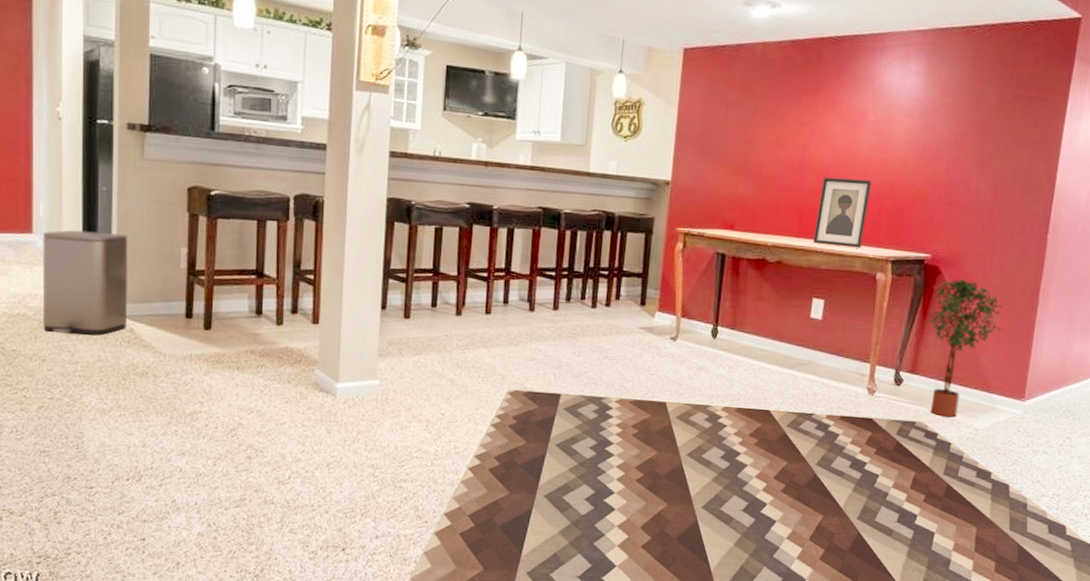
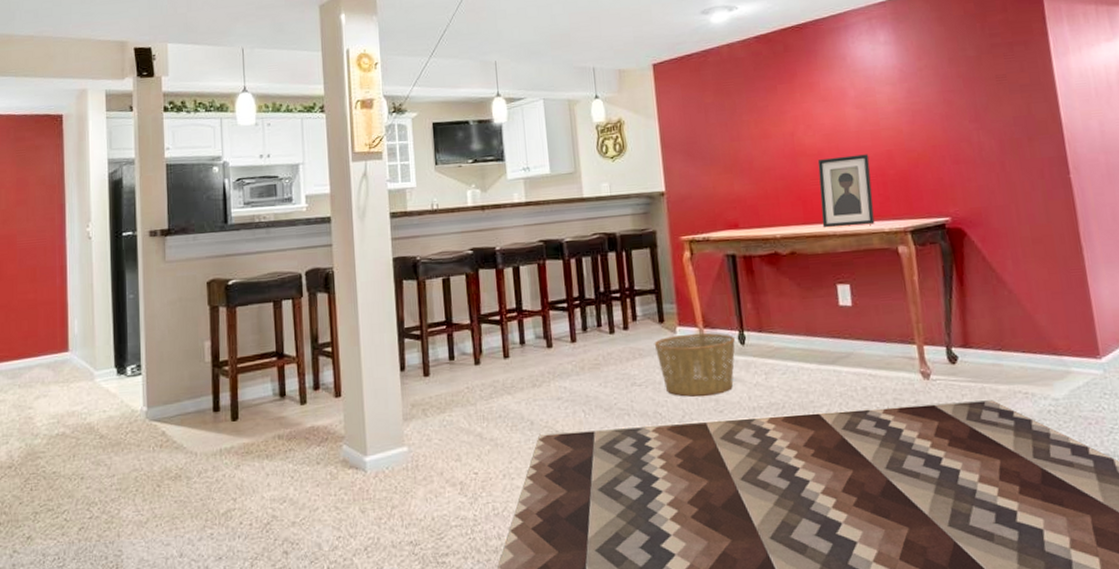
pedal bin: present [42,230,128,336] -> none [78,337,158,448]
basket: none [632,319,708,379] -> present [654,333,735,397]
potted tree: present [925,278,1003,418] -> none [961,236,1052,391]

